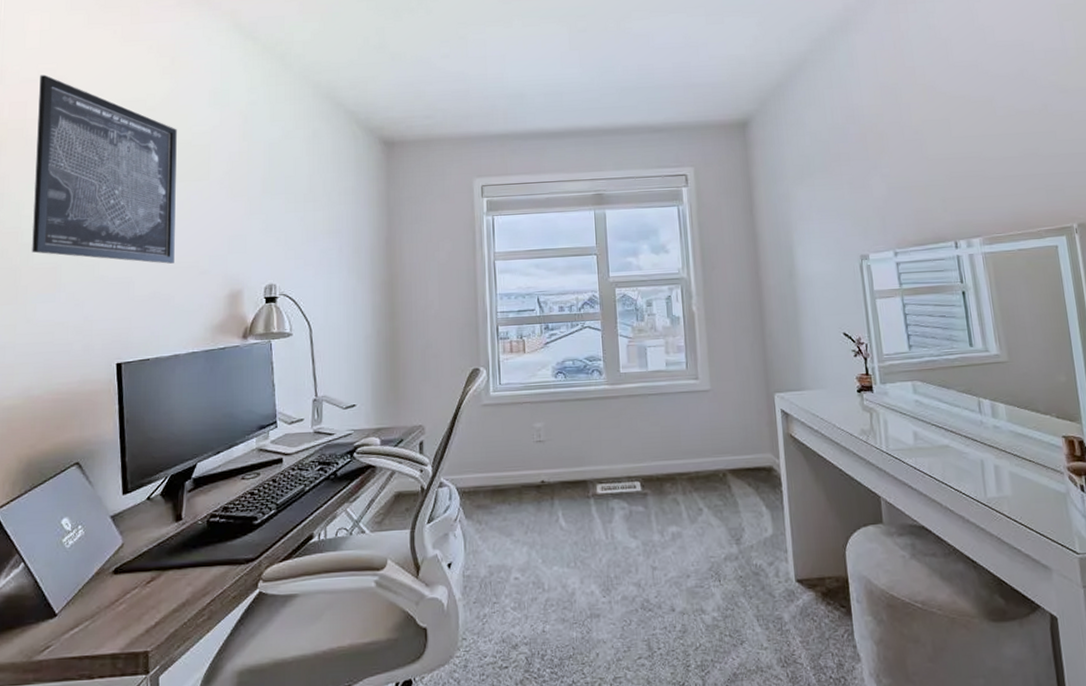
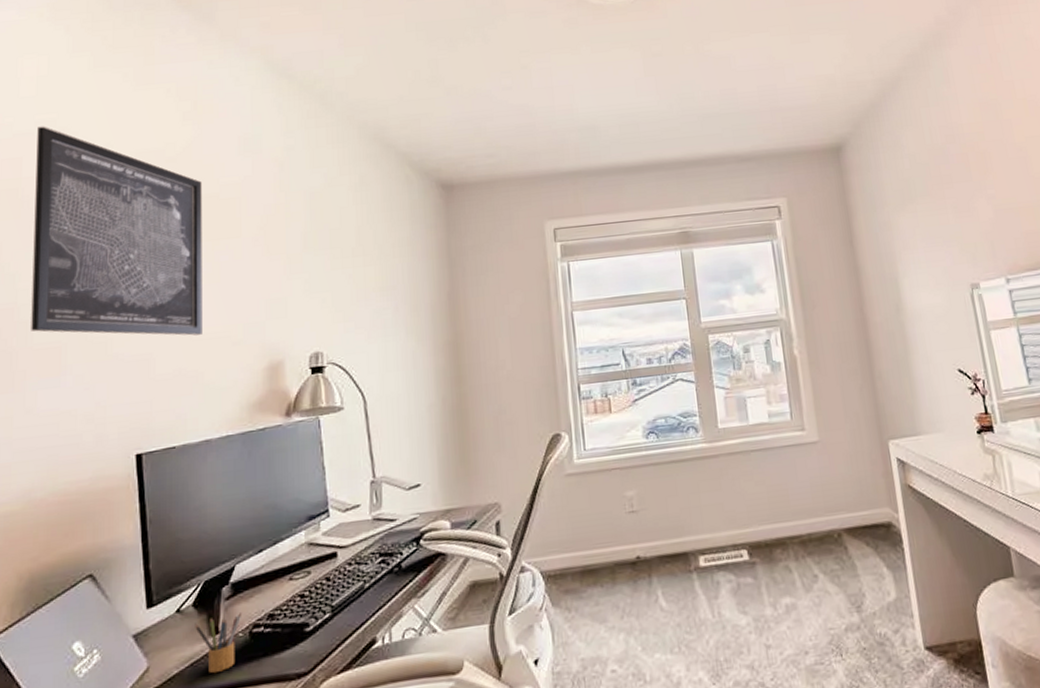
pencil box: none [162,504,202,553] -> present [195,612,242,673]

